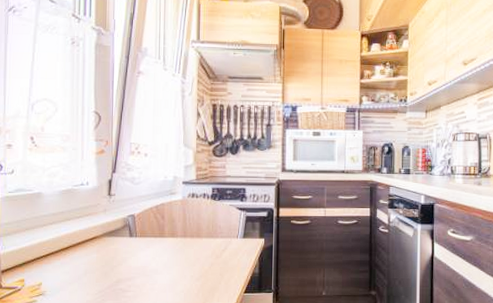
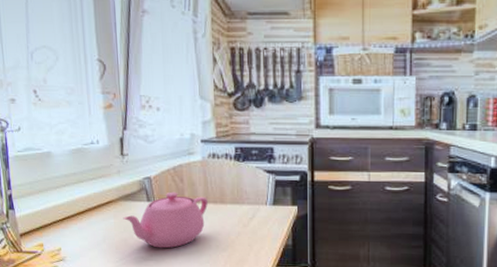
teapot: none [105,227,185,280] -> present [123,191,208,249]

